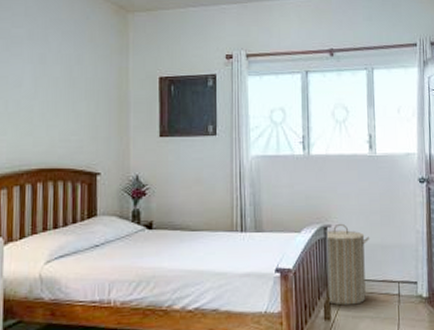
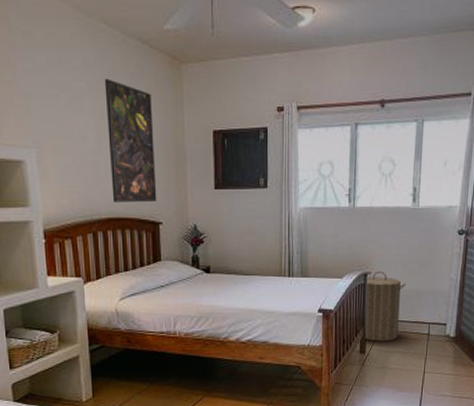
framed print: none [45,25,96,152] -> present [104,78,157,203]

